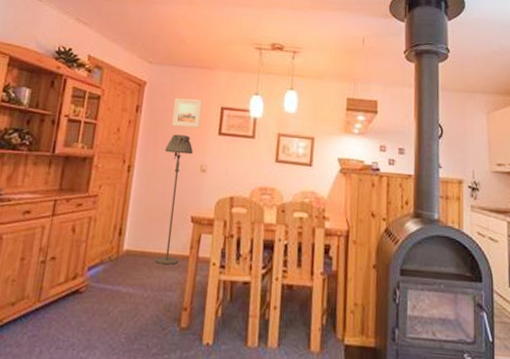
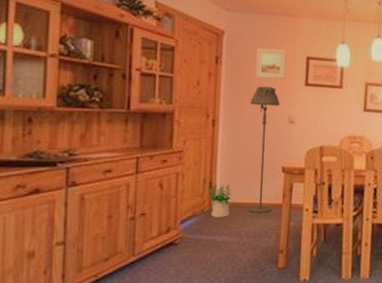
potted plant: none [116,231,140,267] -> present [207,184,232,217]

